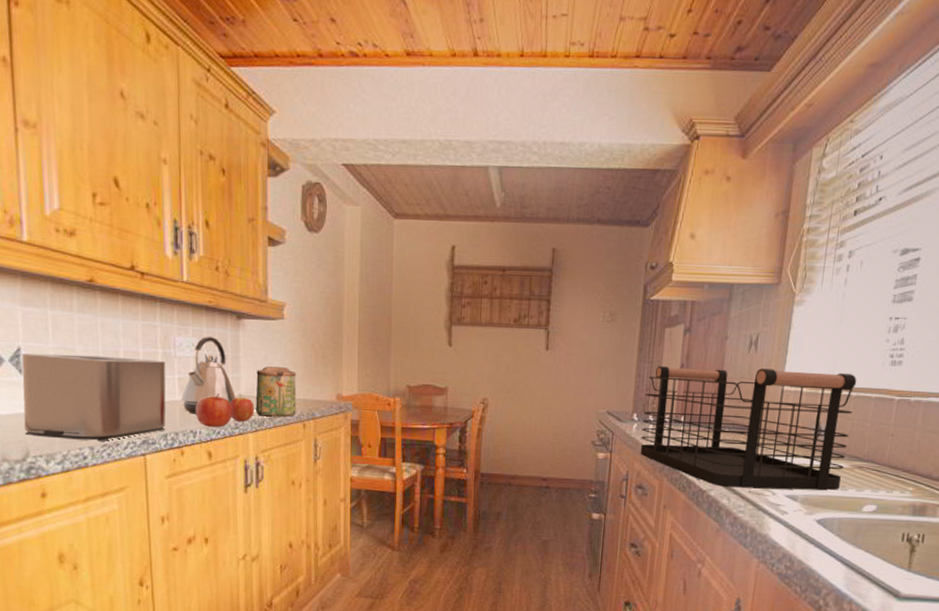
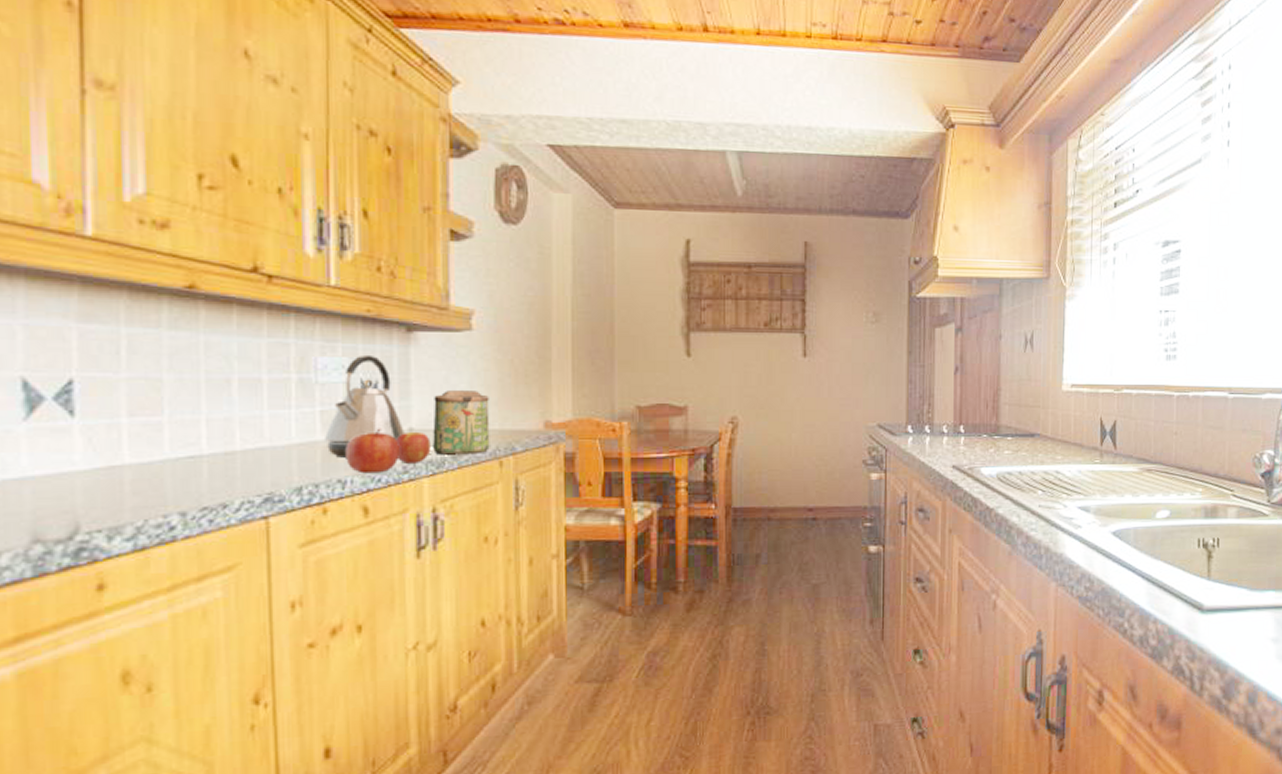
toaster: present [21,353,166,441] -> none [72,386,303,505]
dish rack: present [640,366,857,490] -> none [918,368,1136,503]

